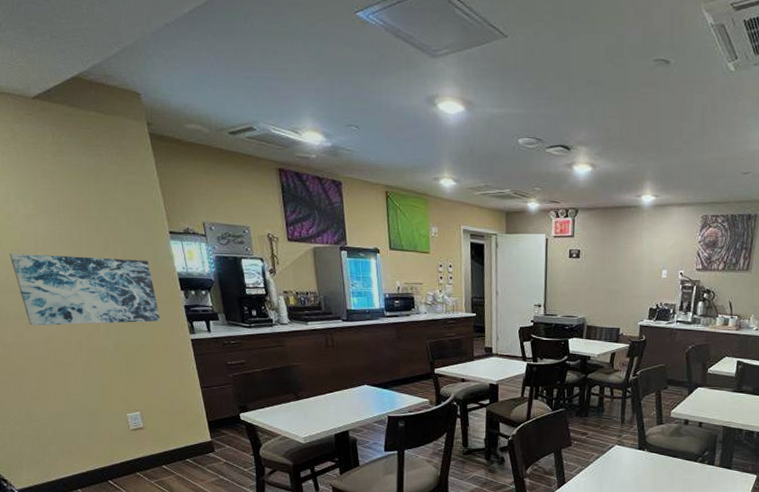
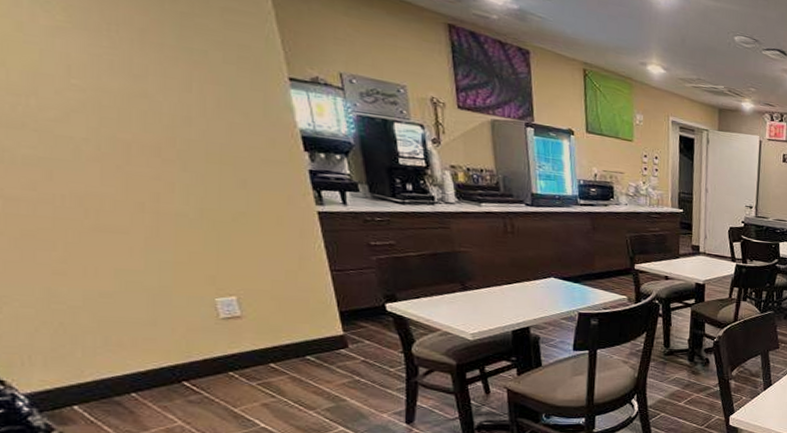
wall art: present [9,253,161,326] -> none [18,75,273,187]

